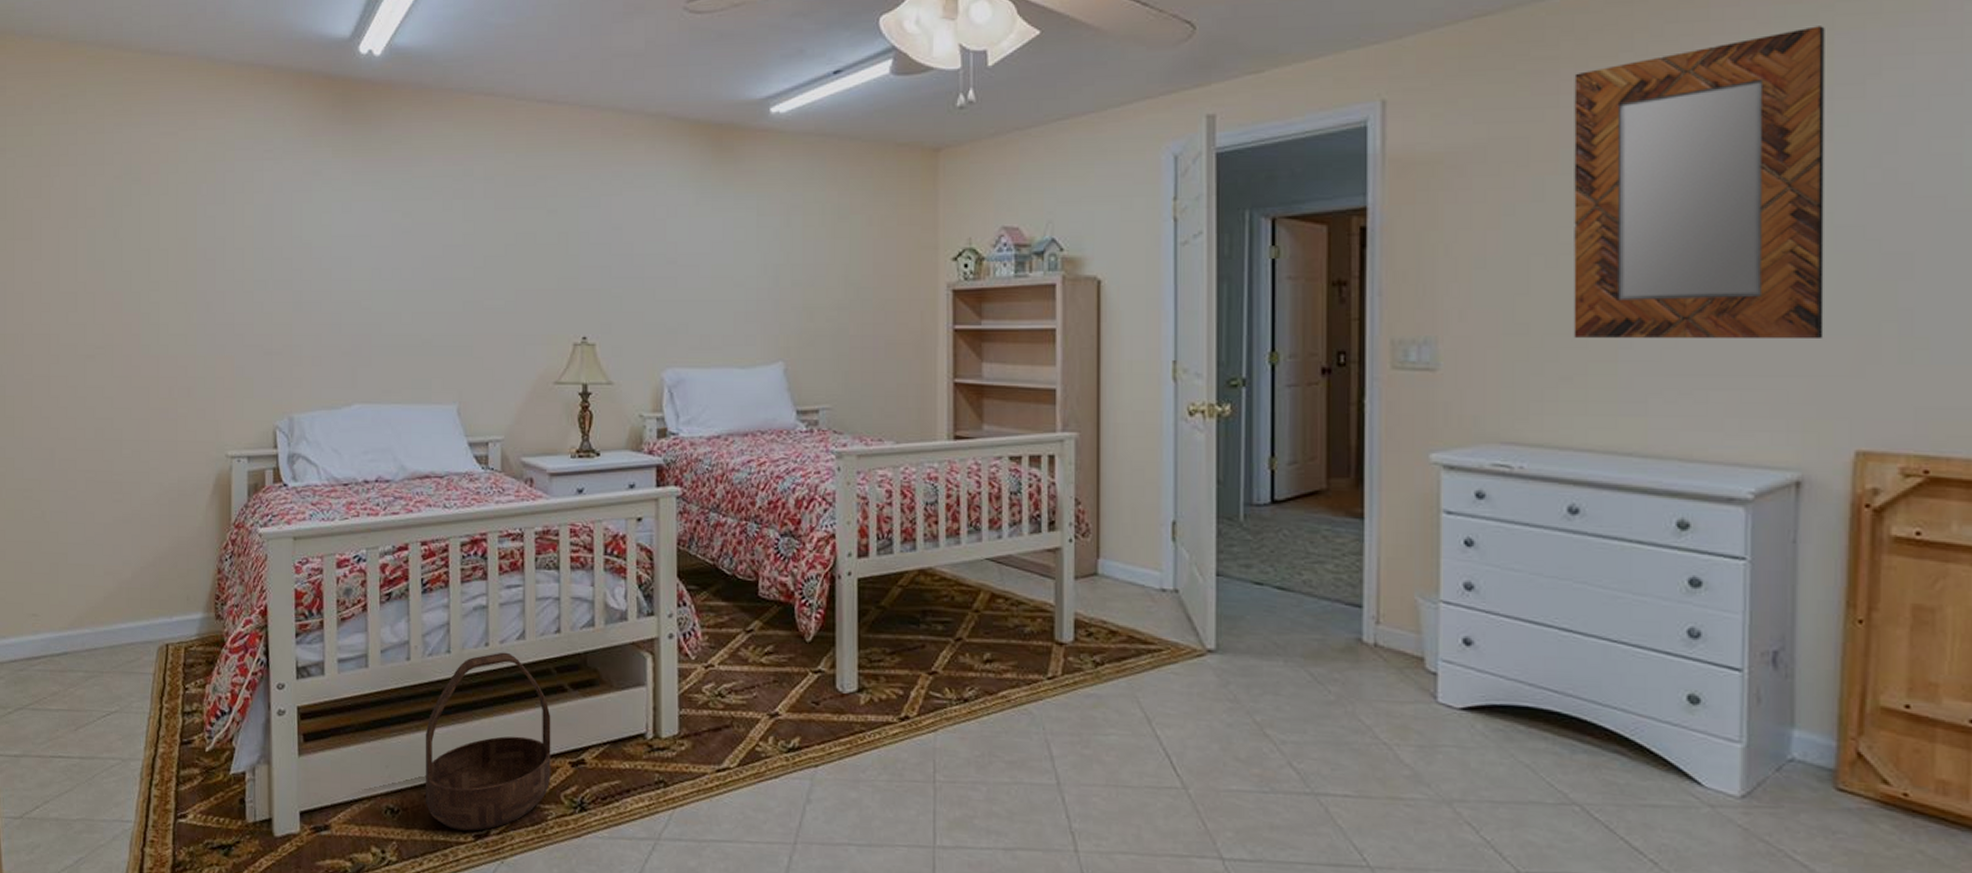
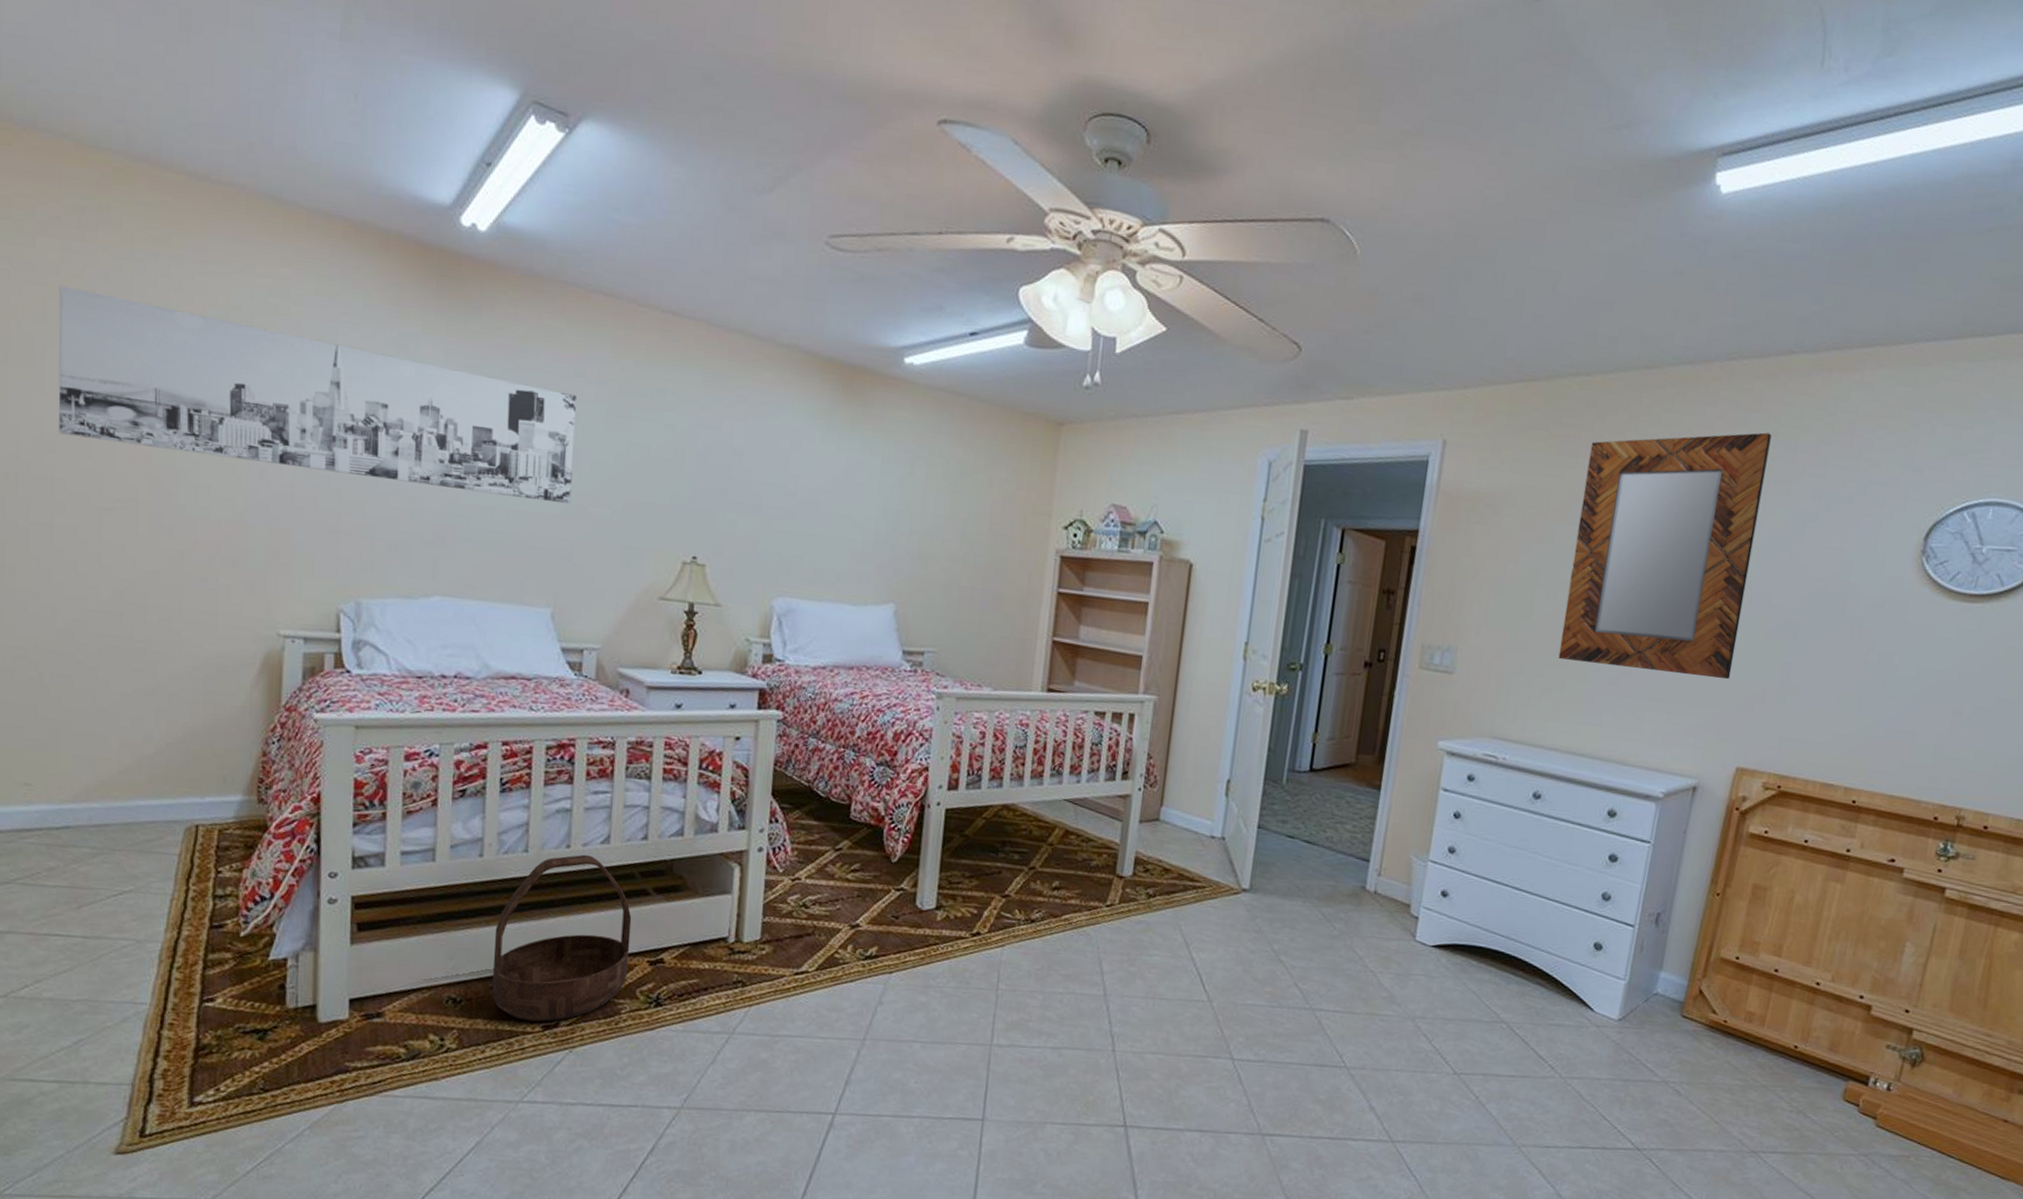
wall art: none [50,164,468,301] -> present [58,285,577,505]

